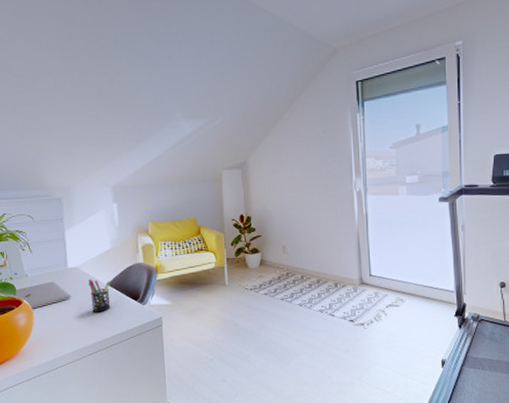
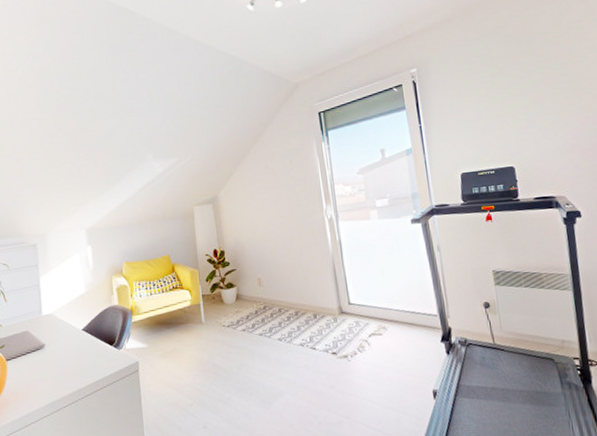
pen holder: present [88,279,111,313] -> none [62,325,86,361]

